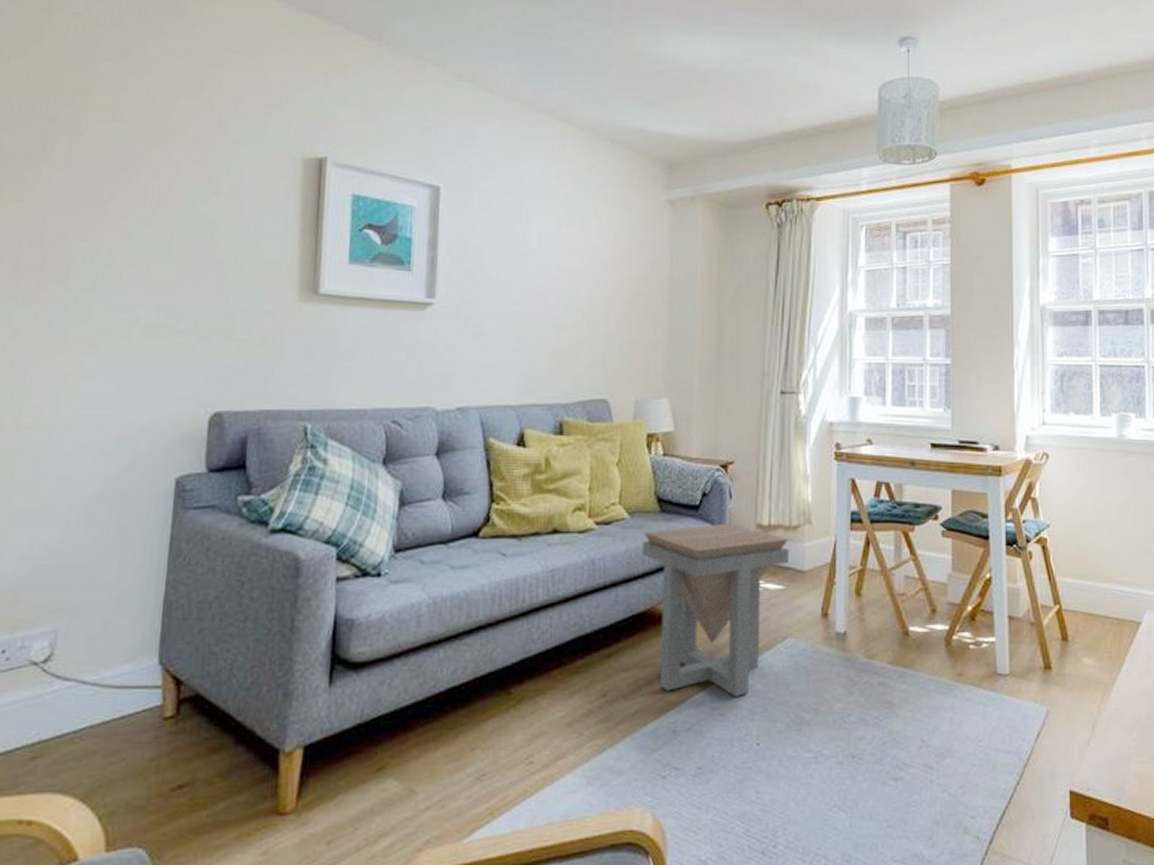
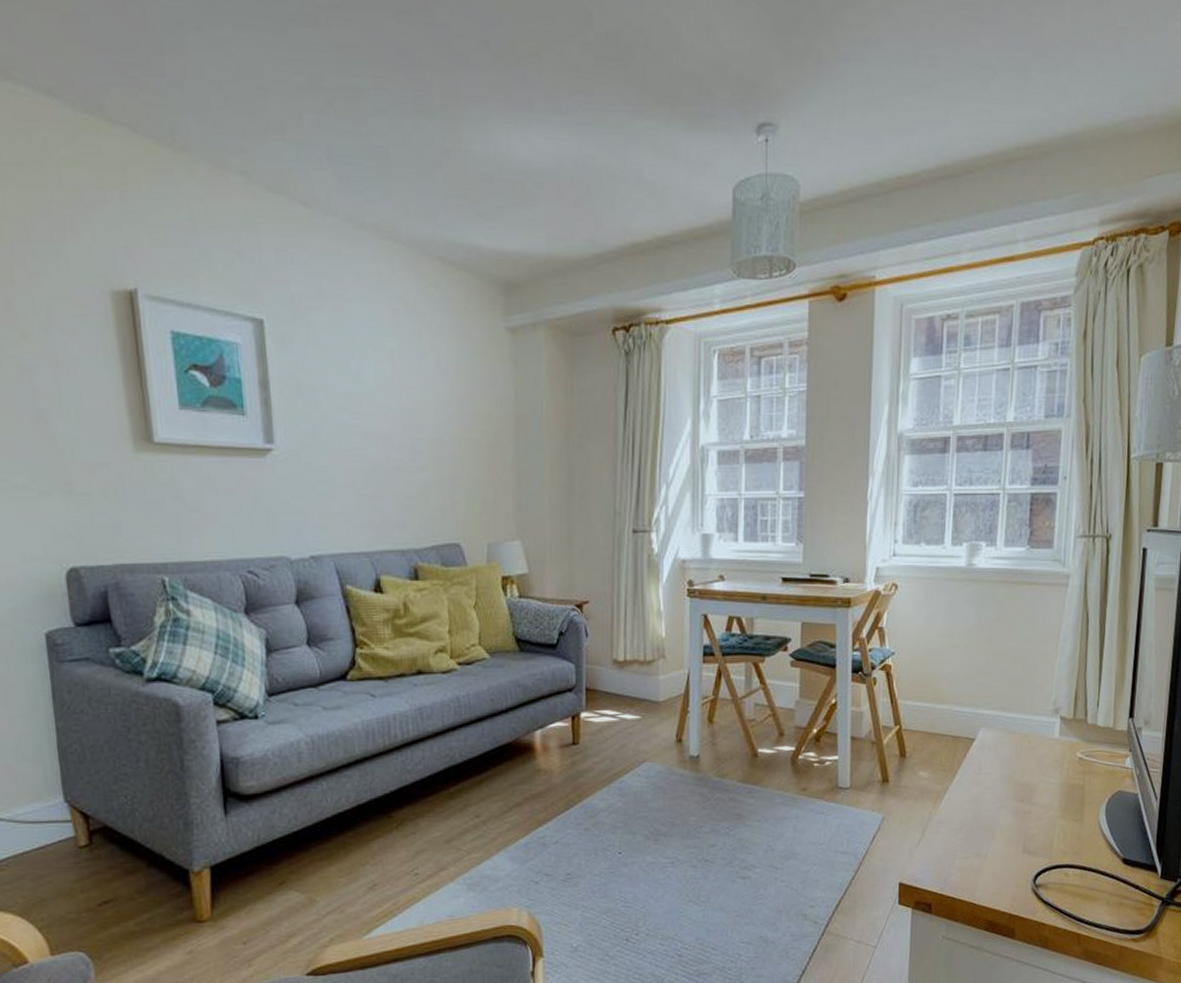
side table: present [642,523,789,697] -> none [504,660,644,814]

